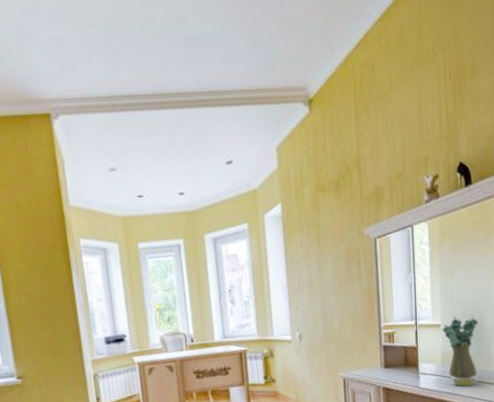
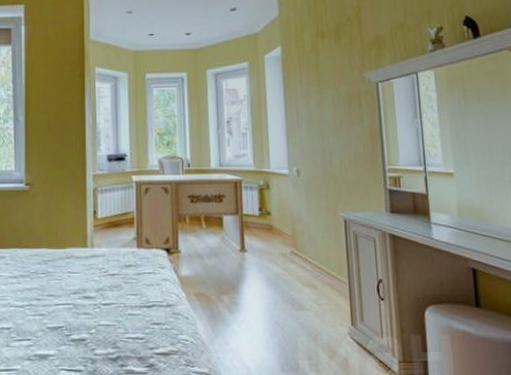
vase: present [442,316,478,387] -> none [456,166,503,243]

